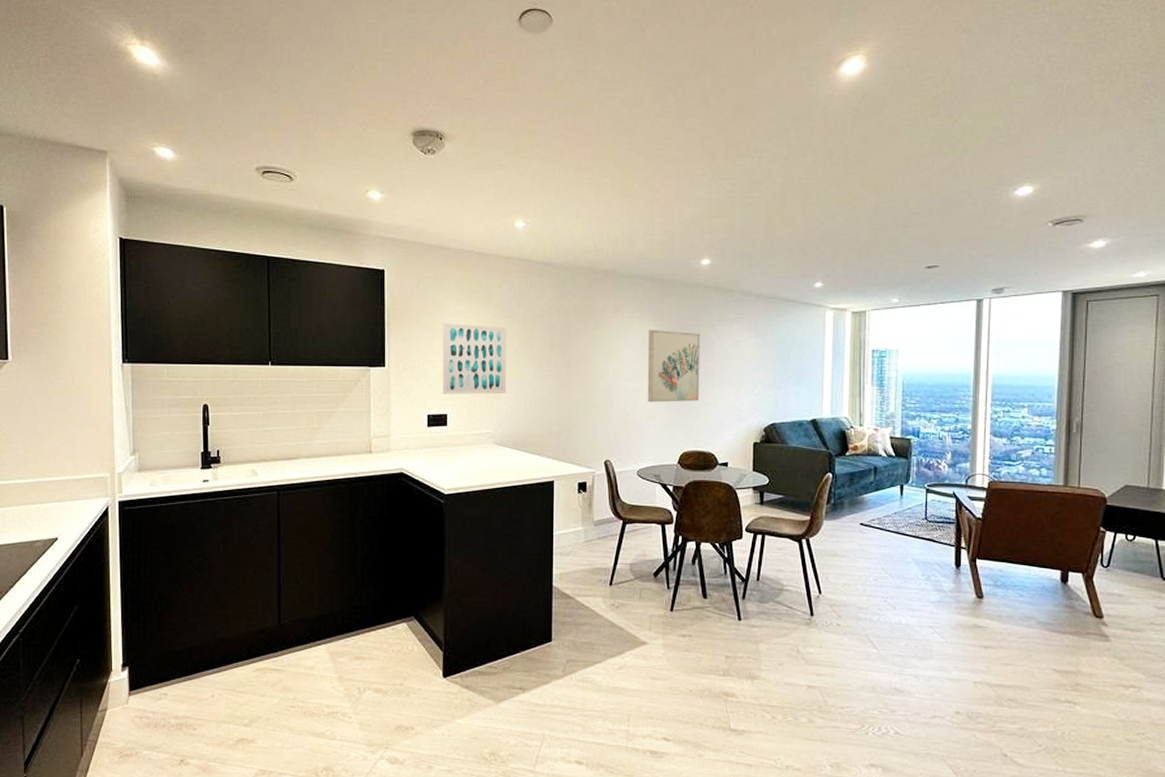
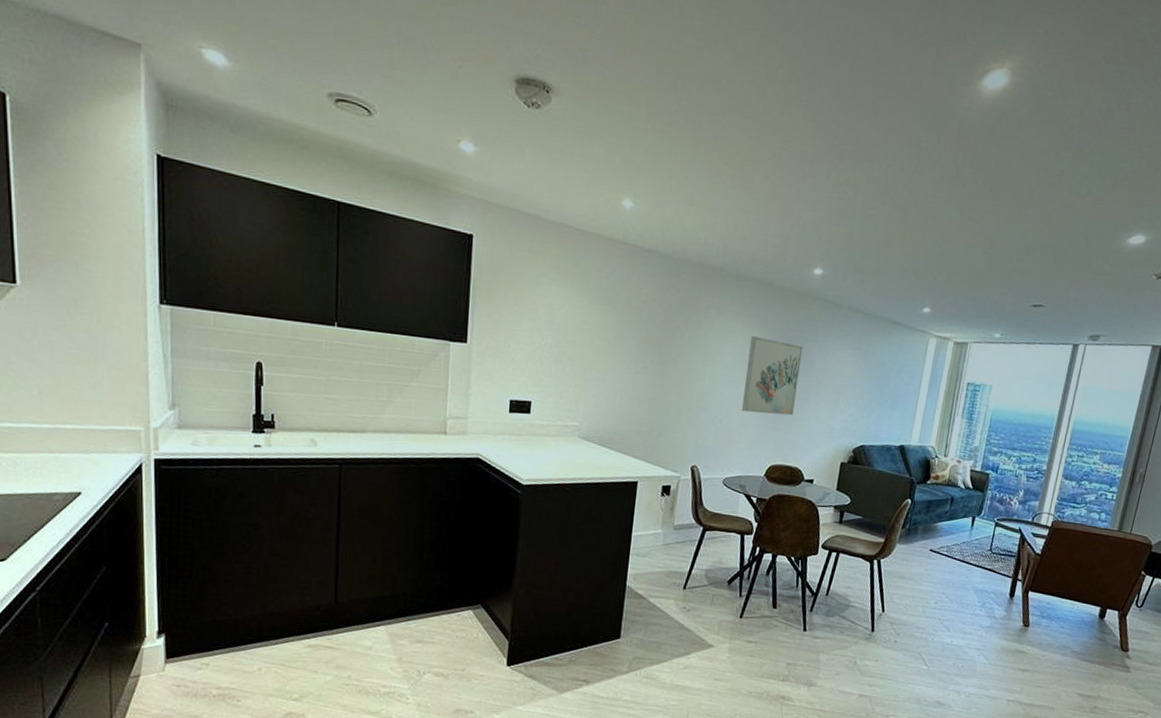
wall art: present [442,323,507,394] -> none [528,303,604,387]

